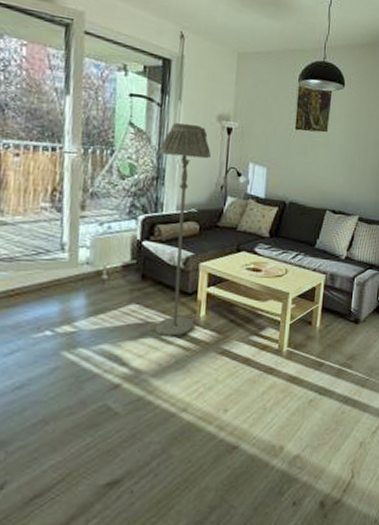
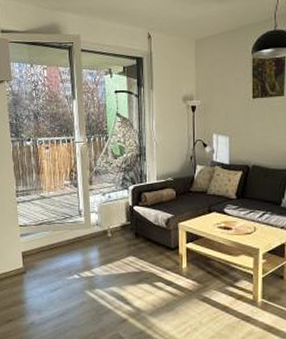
floor lamp: present [154,123,211,337] -> none [140,107,180,284]

